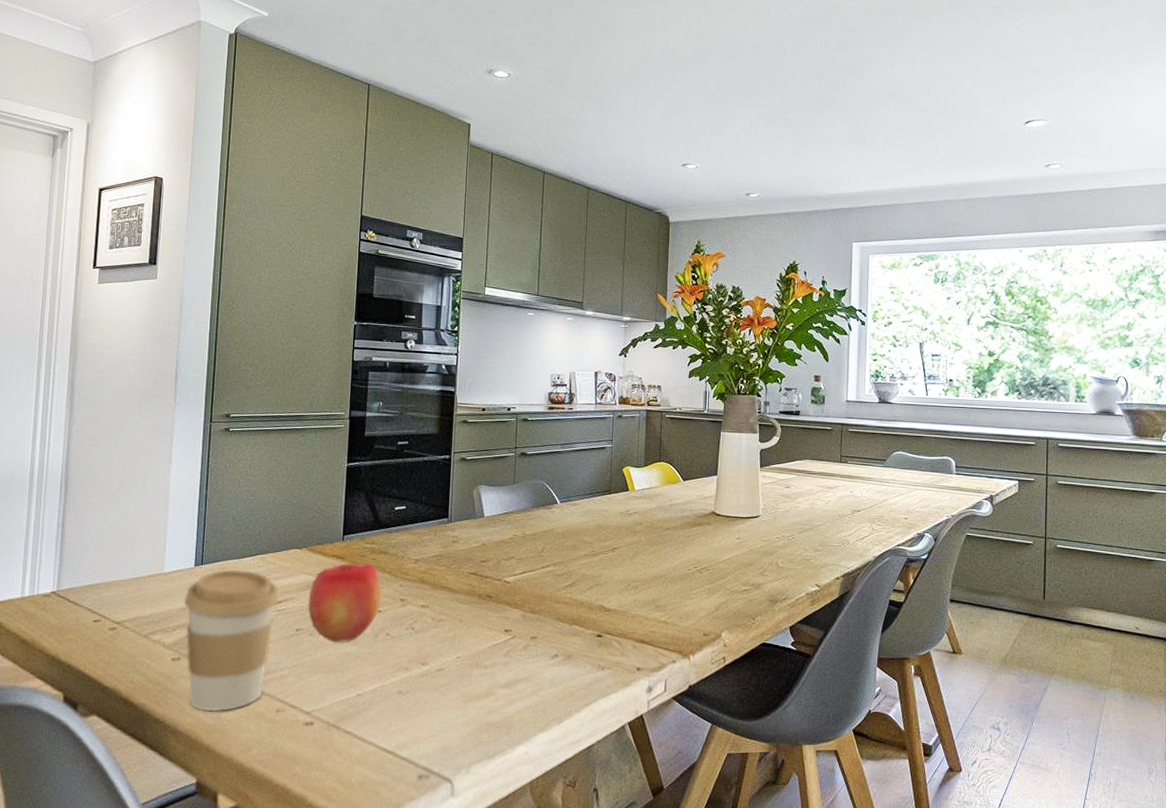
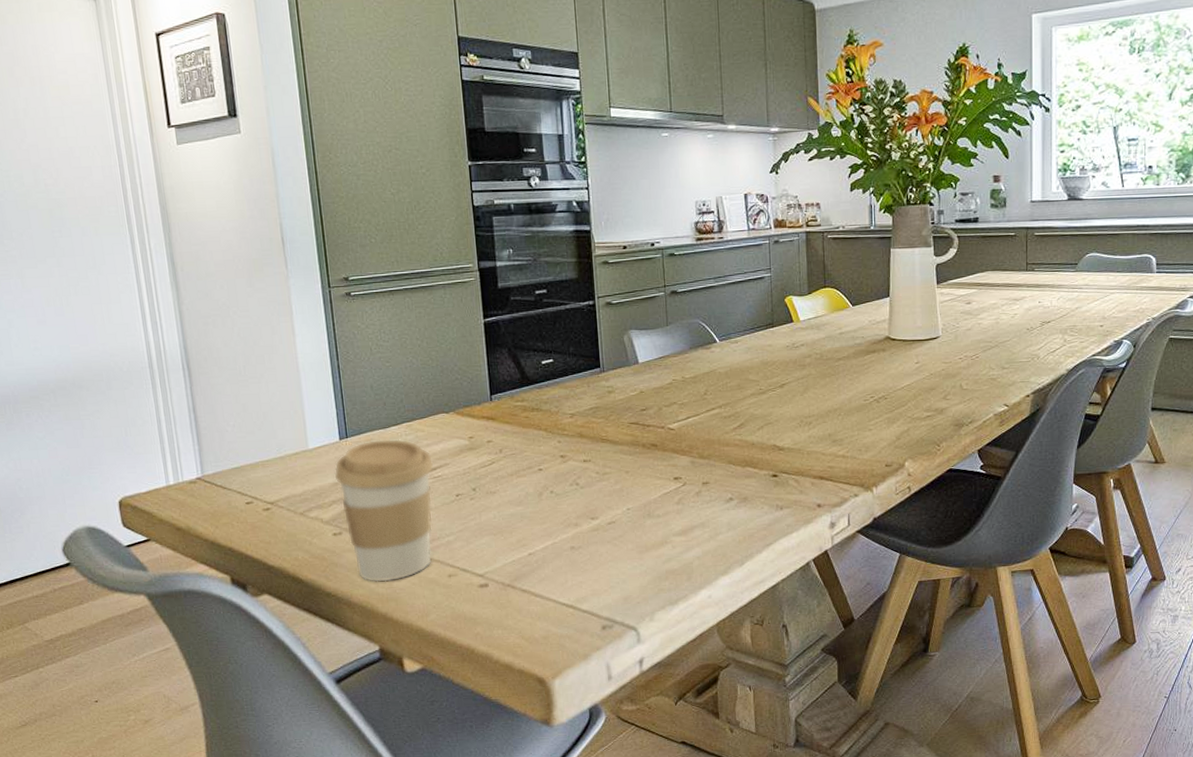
apple: present [308,563,382,643] -> none [463,423,540,505]

